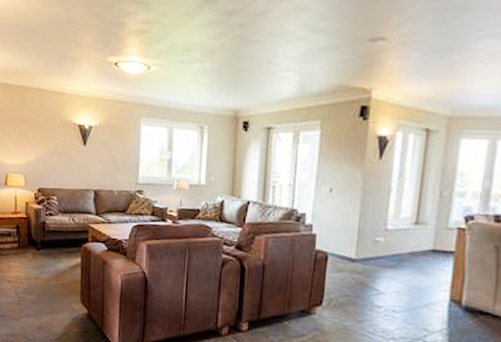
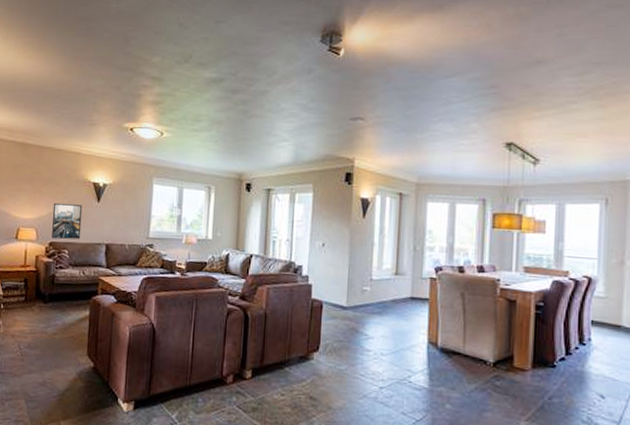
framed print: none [40,147,69,186] -> present [52,202,83,240]

